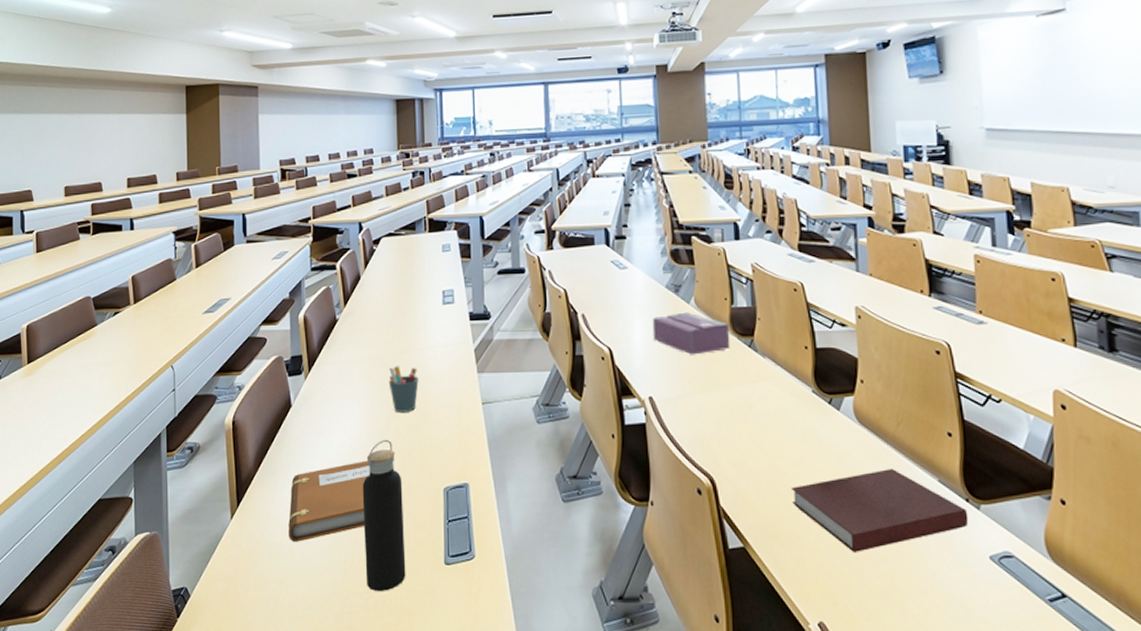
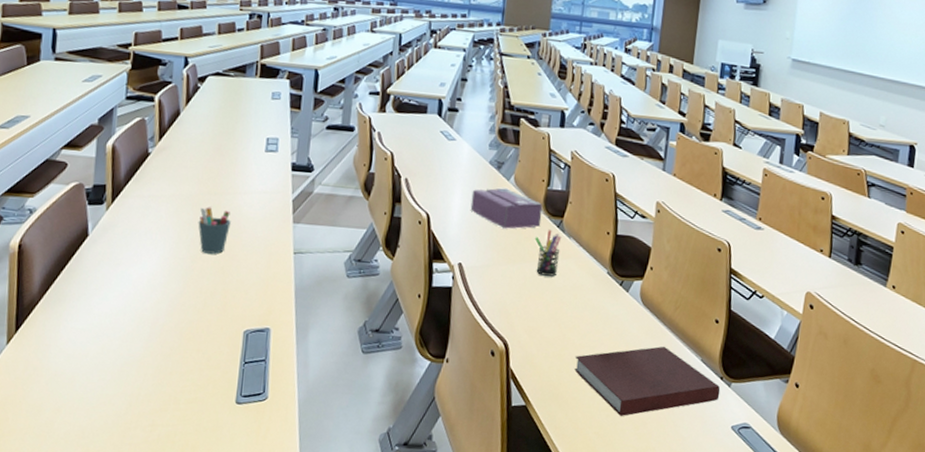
notebook: present [288,460,370,542] -> none [71,297,169,372]
water bottle: present [362,439,406,591] -> none [151,278,201,426]
pen holder: none [725,350,756,401] -> present [534,229,562,277]

